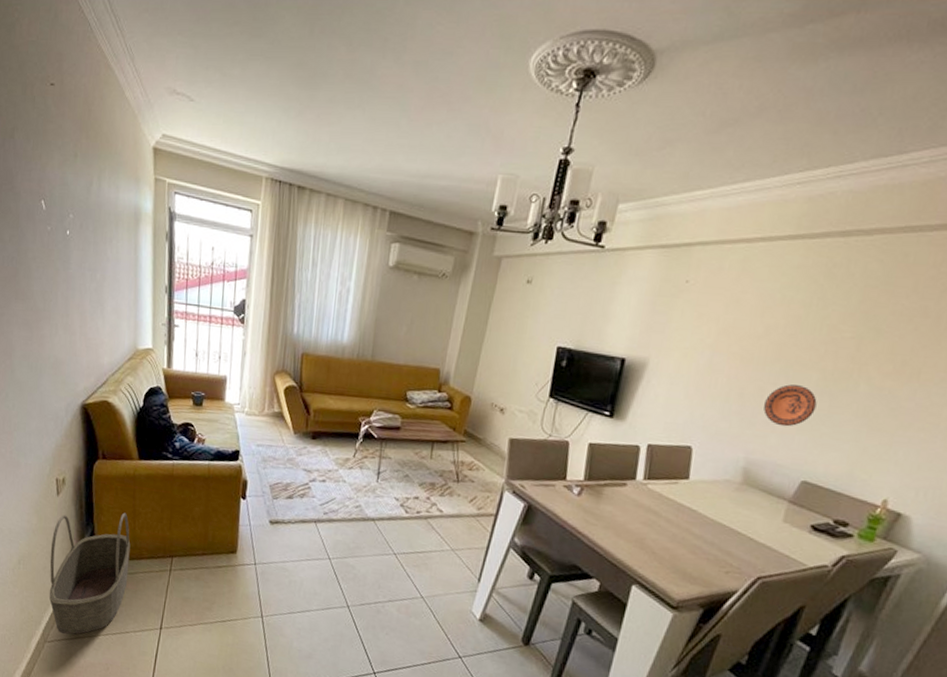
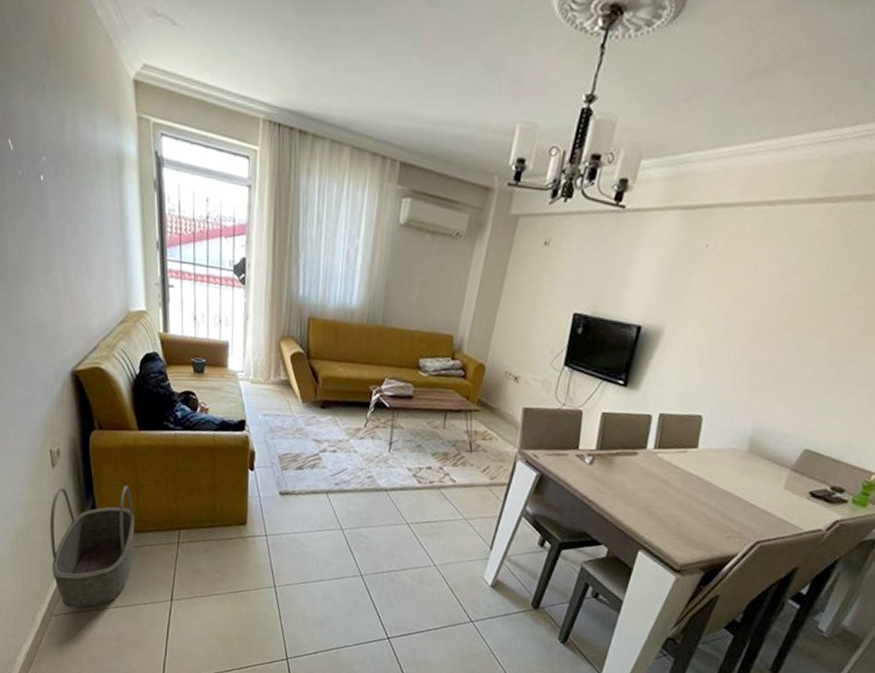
decorative plate: present [763,384,817,427] -> none [773,354,825,396]

